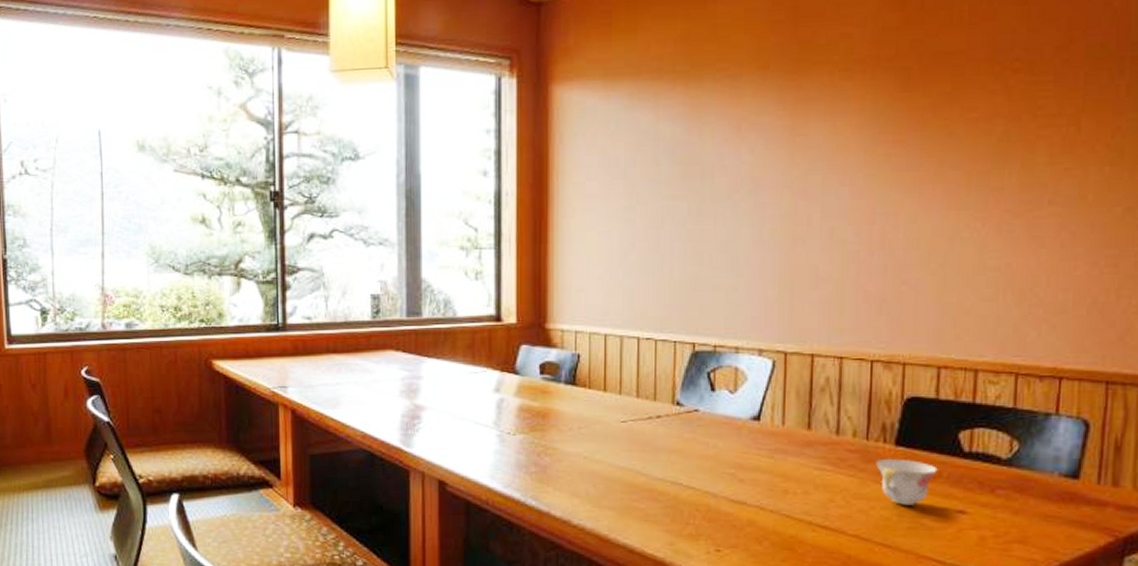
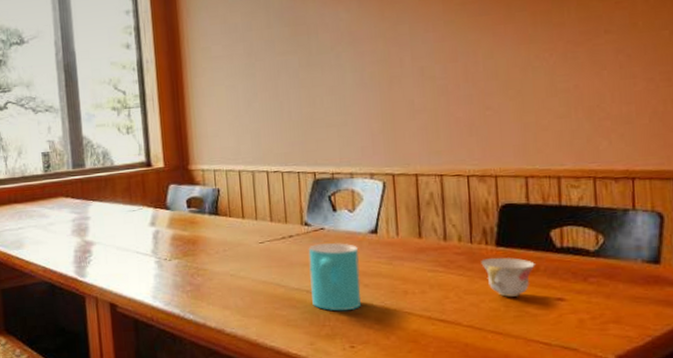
cup: none [675,427,737,509] -> present [308,242,362,311]

